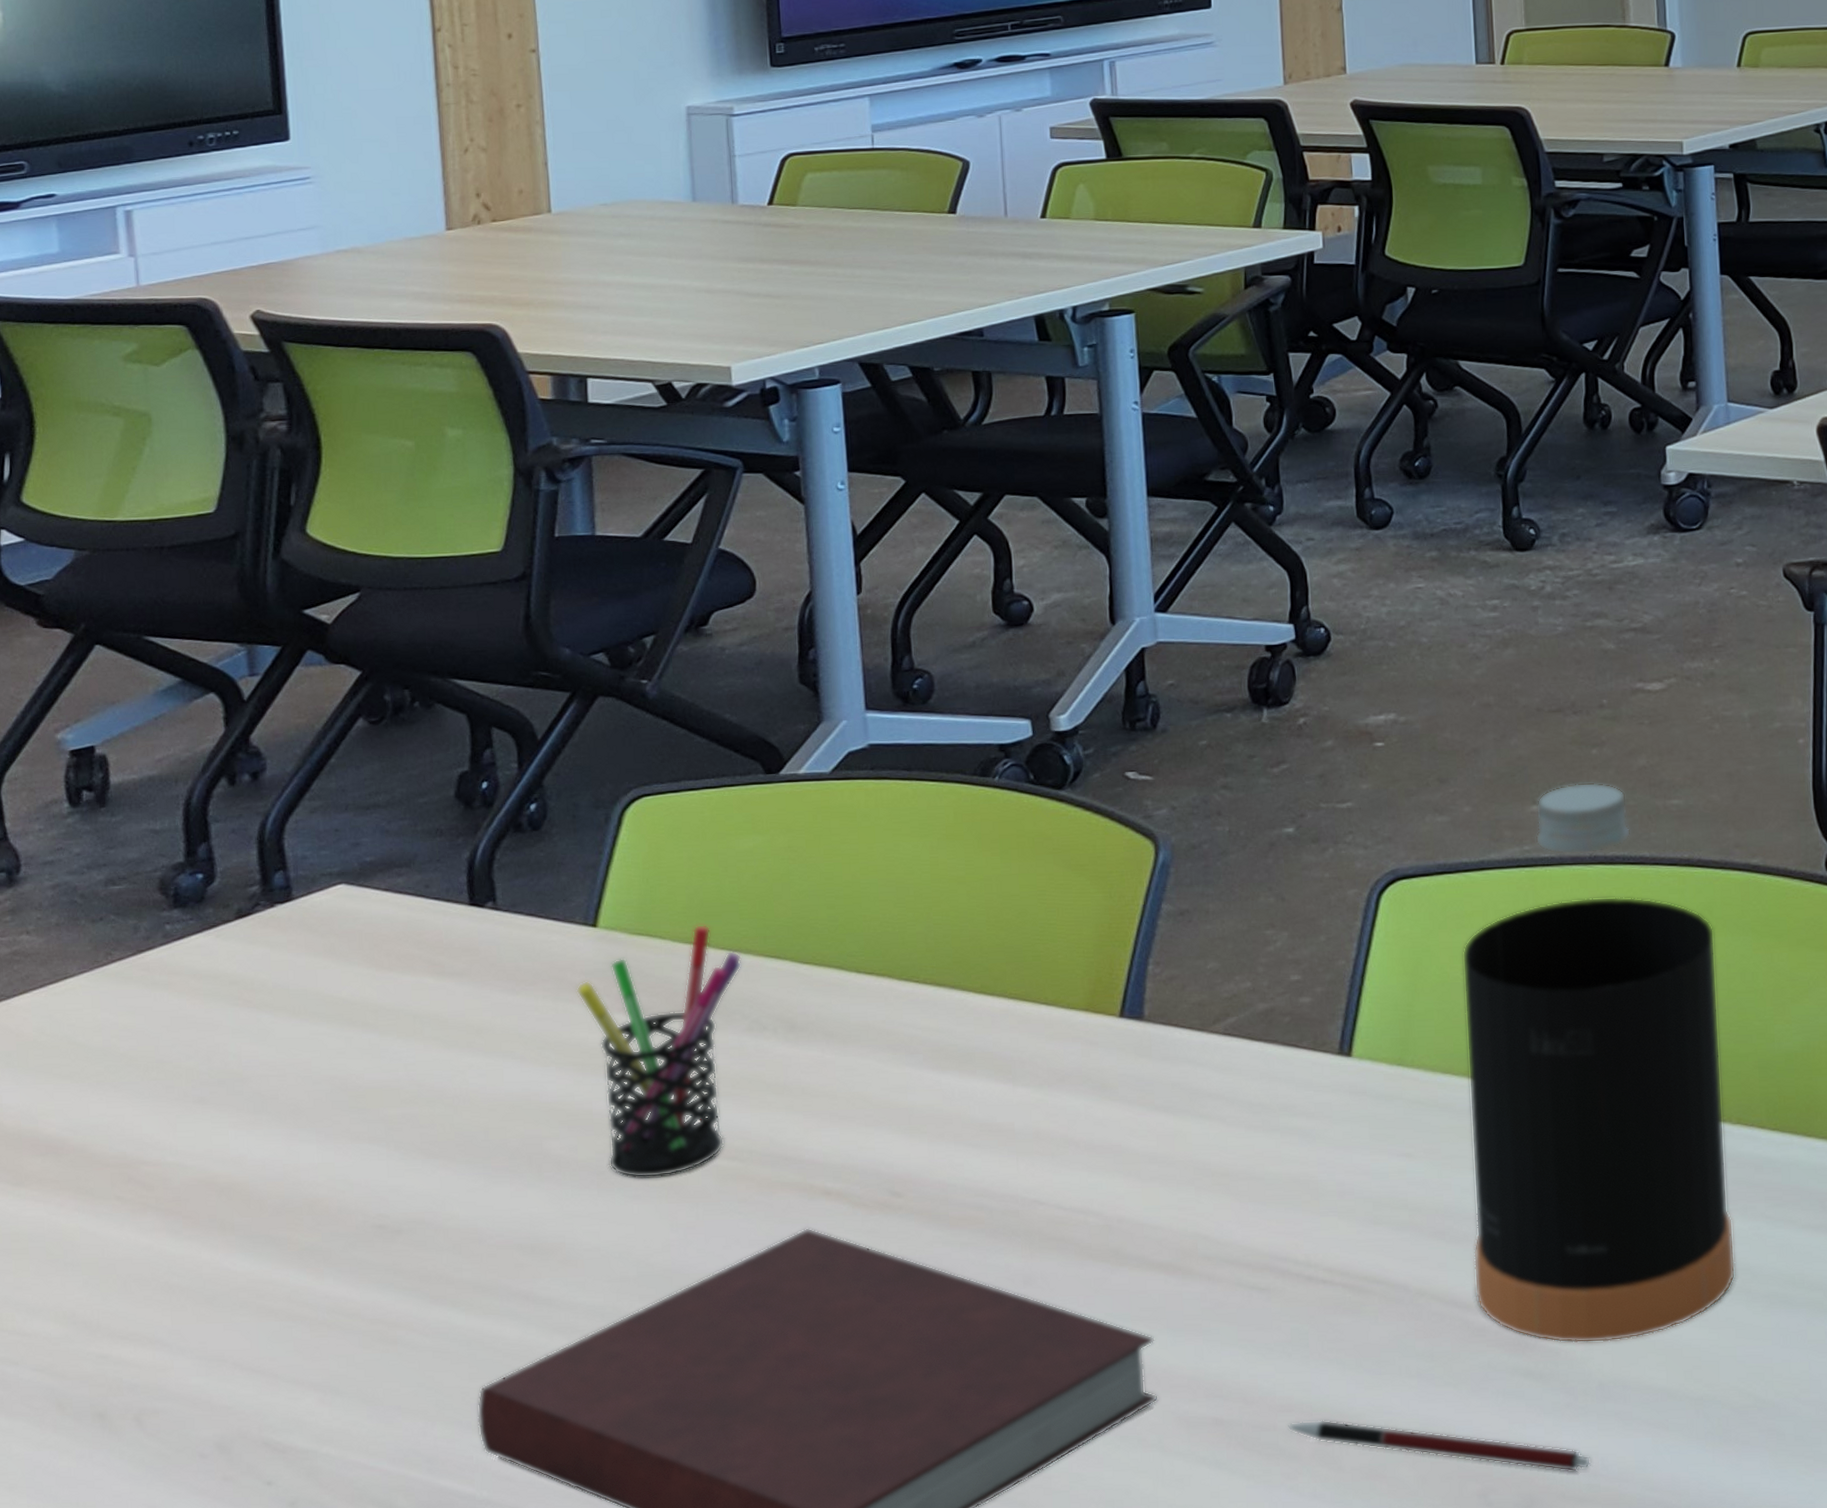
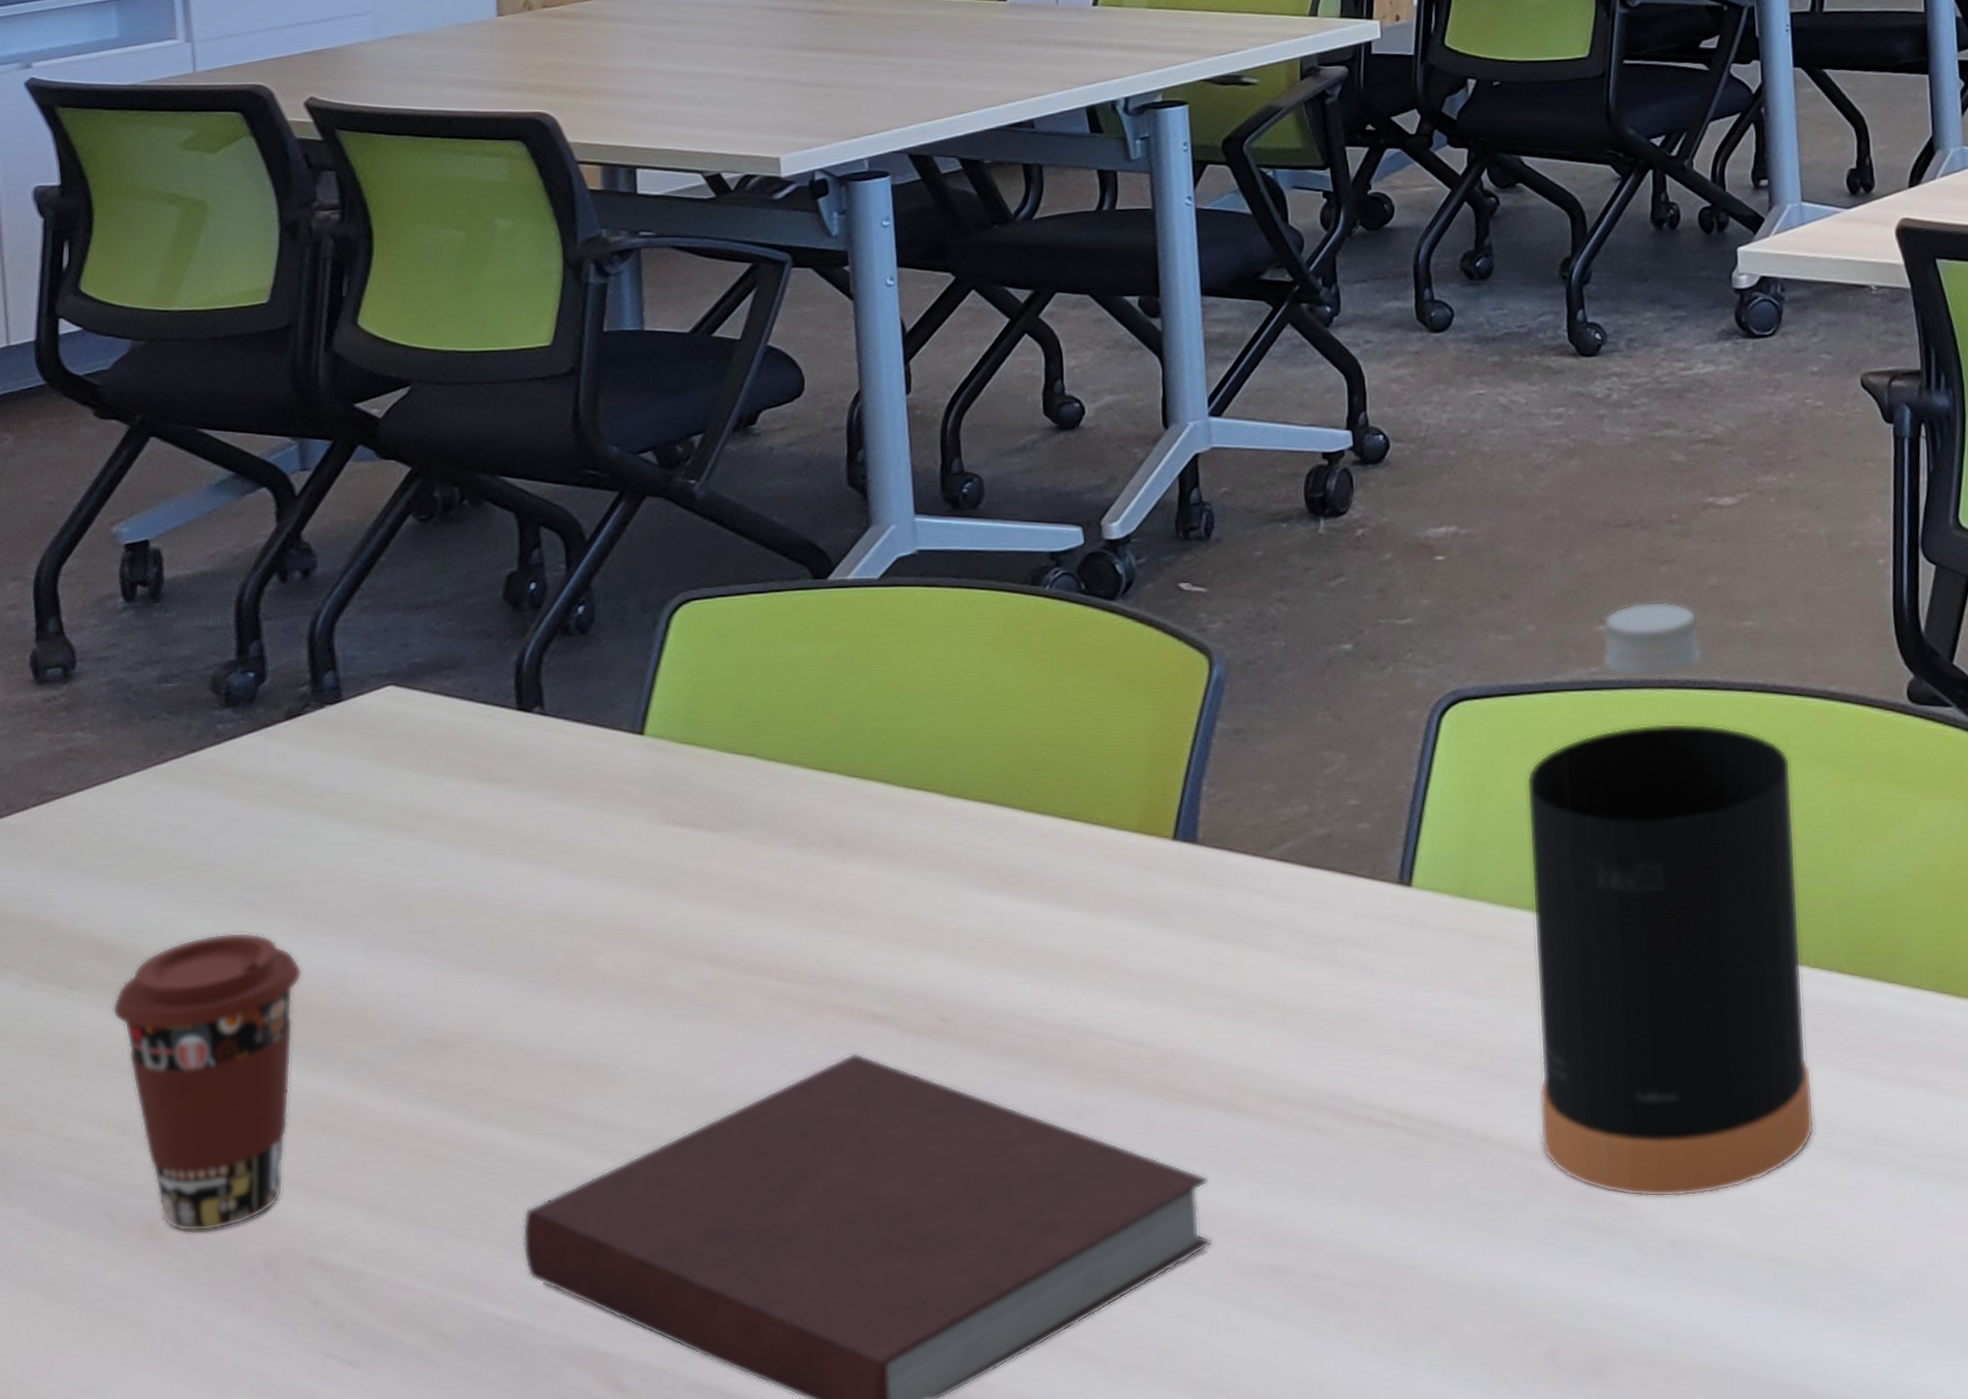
coffee cup: none [60,1126,254,1419] -> present [112,932,302,1232]
pen holder: present [576,924,742,1179] -> none [623,734,789,997]
pen: present [1288,1420,1591,1472] -> none [1346,1271,1663,1334]

